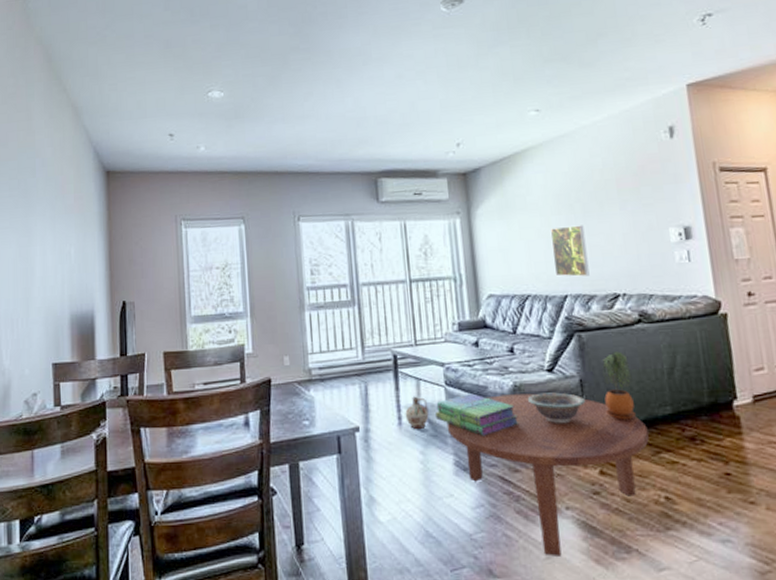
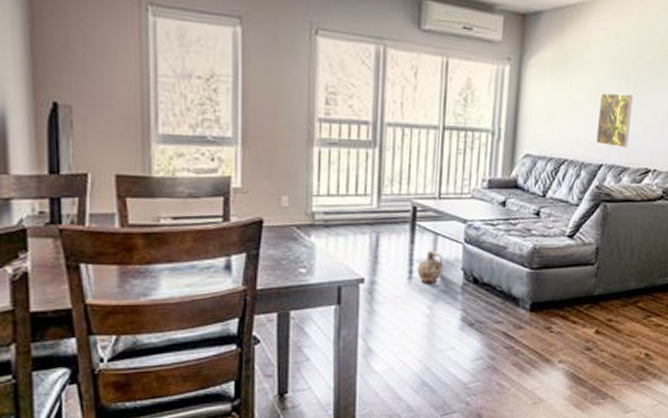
stack of books: present [434,393,519,436] -> none [448,252,532,294]
coffee table: present [446,393,649,556] -> none [459,256,645,402]
decorative bowl: present [528,392,585,423] -> none [545,257,596,286]
potted plant: present [602,351,635,420] -> none [613,224,644,287]

